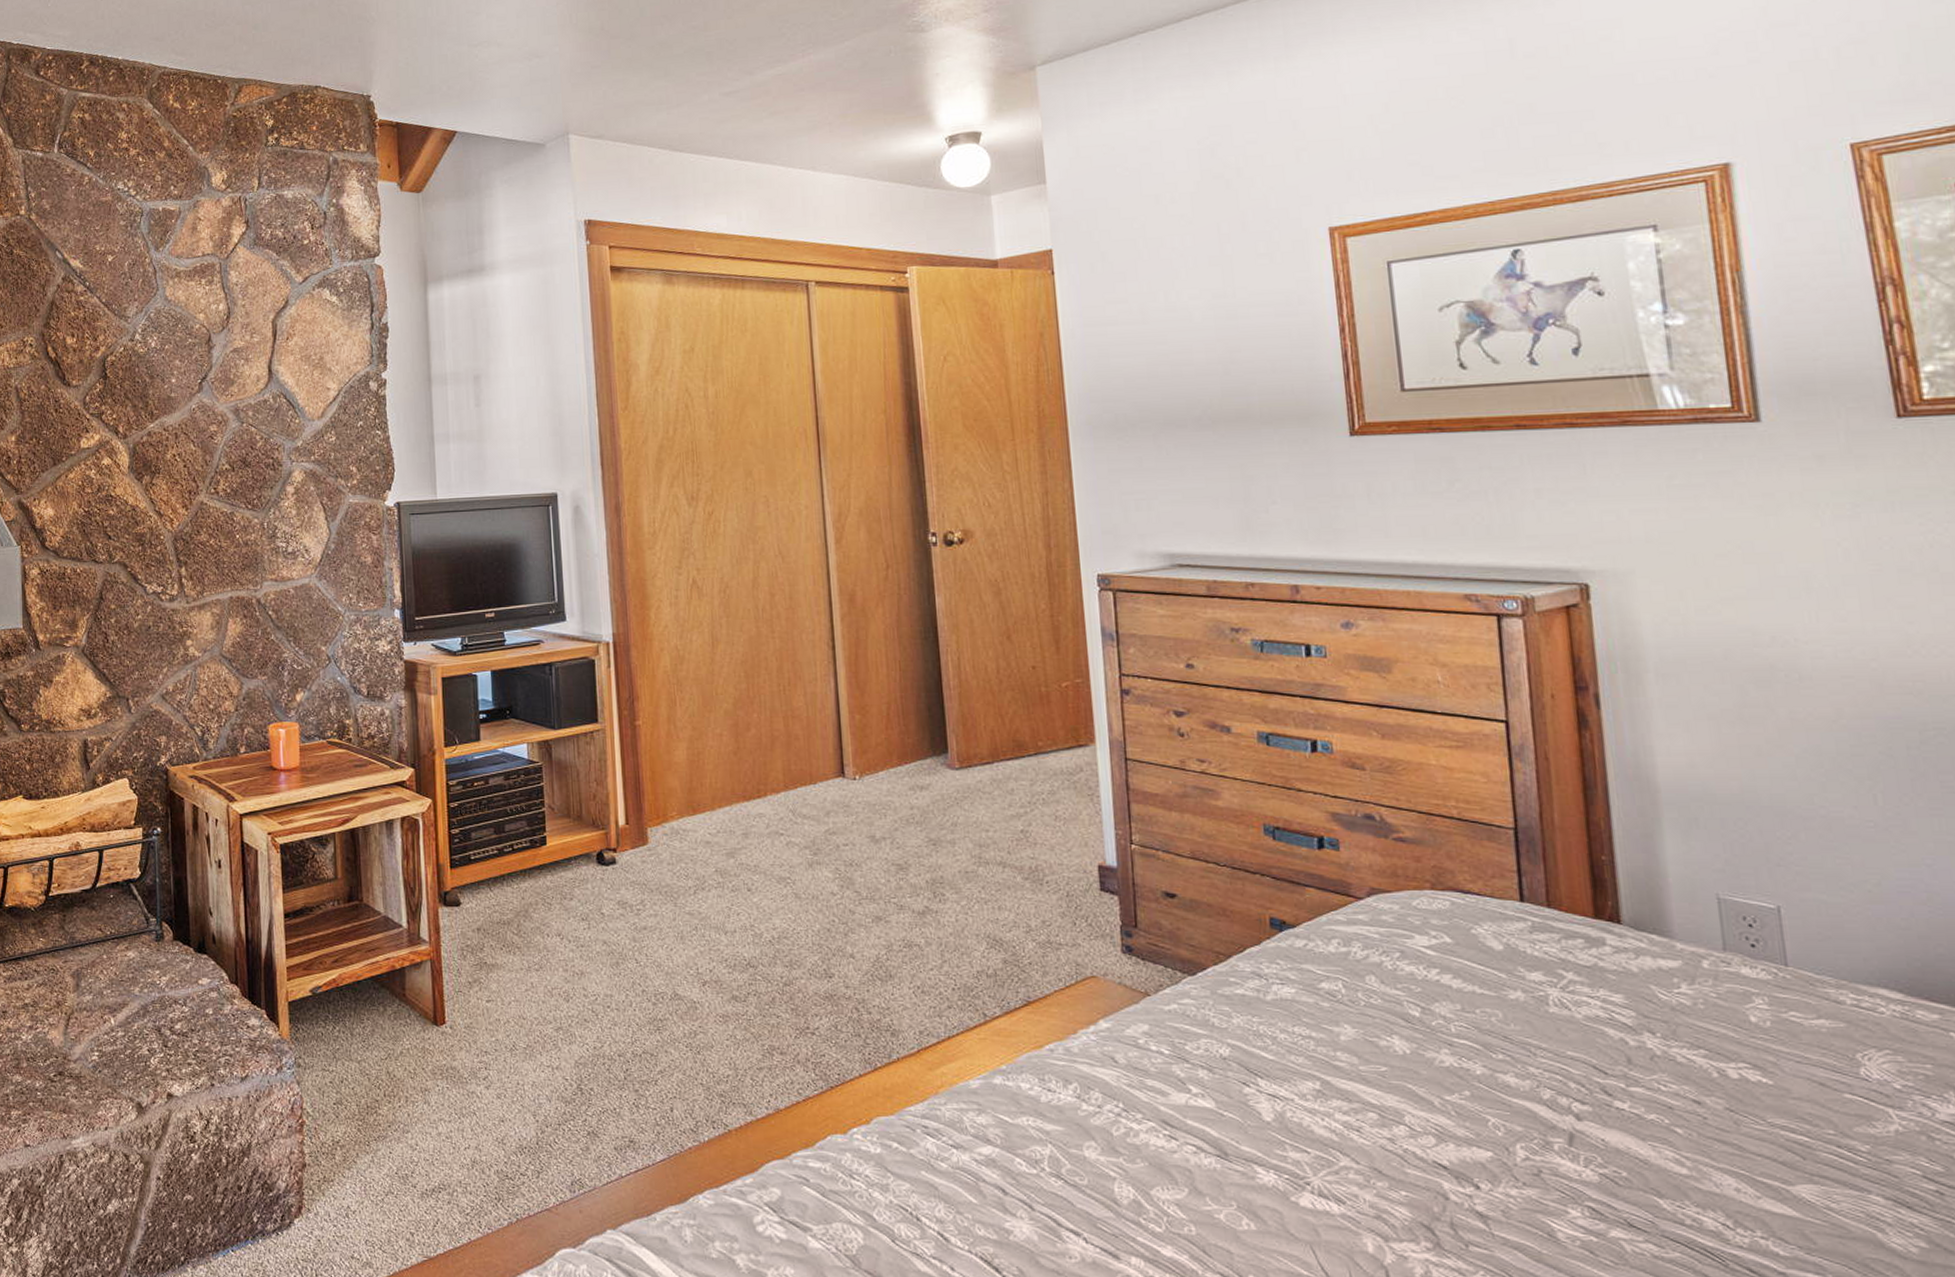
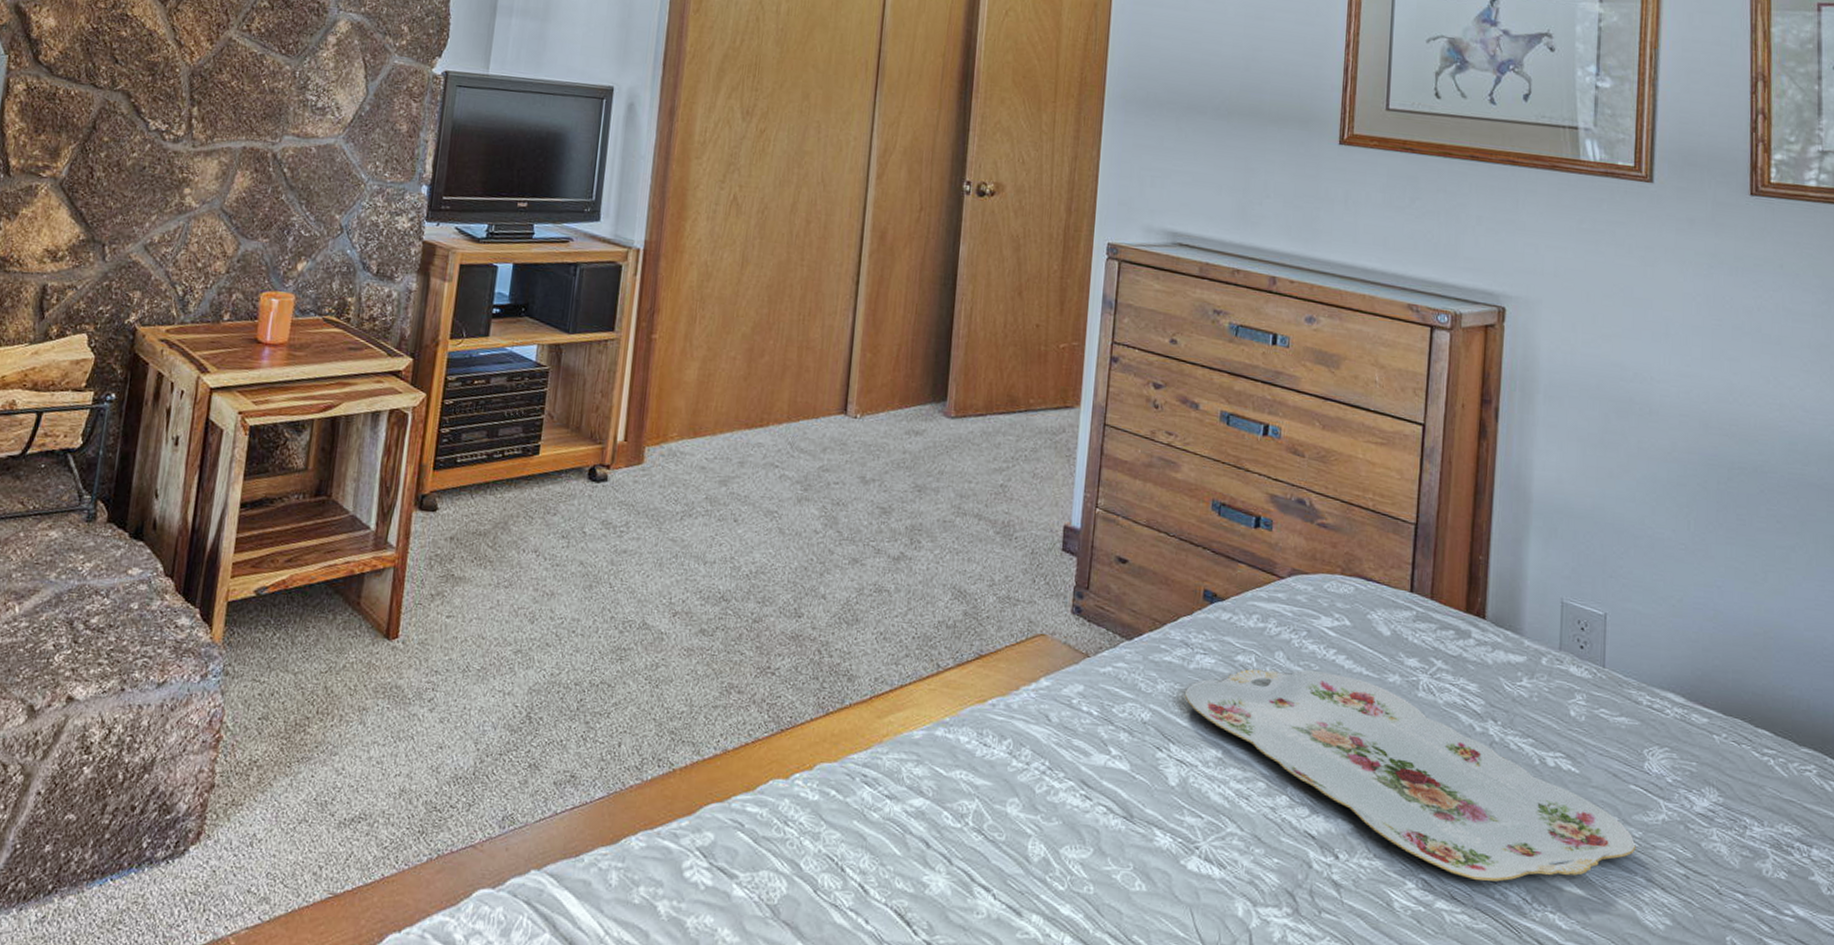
serving tray: none [1265,993,1864,1207] -> present [1184,669,1636,882]

